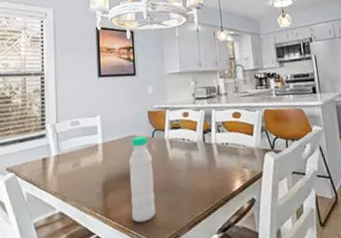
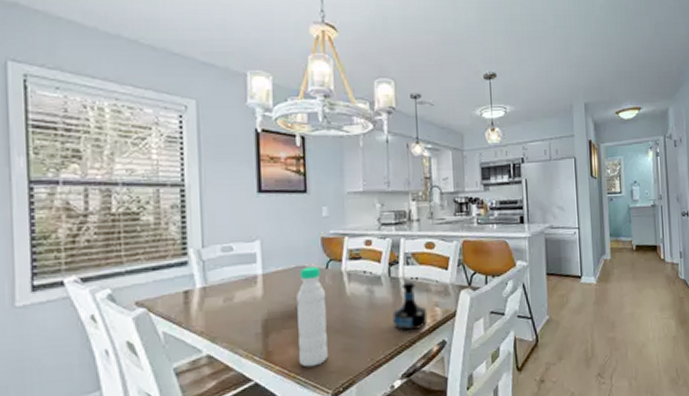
tequila bottle: none [208,146,238,190] -> present [392,281,428,331]

